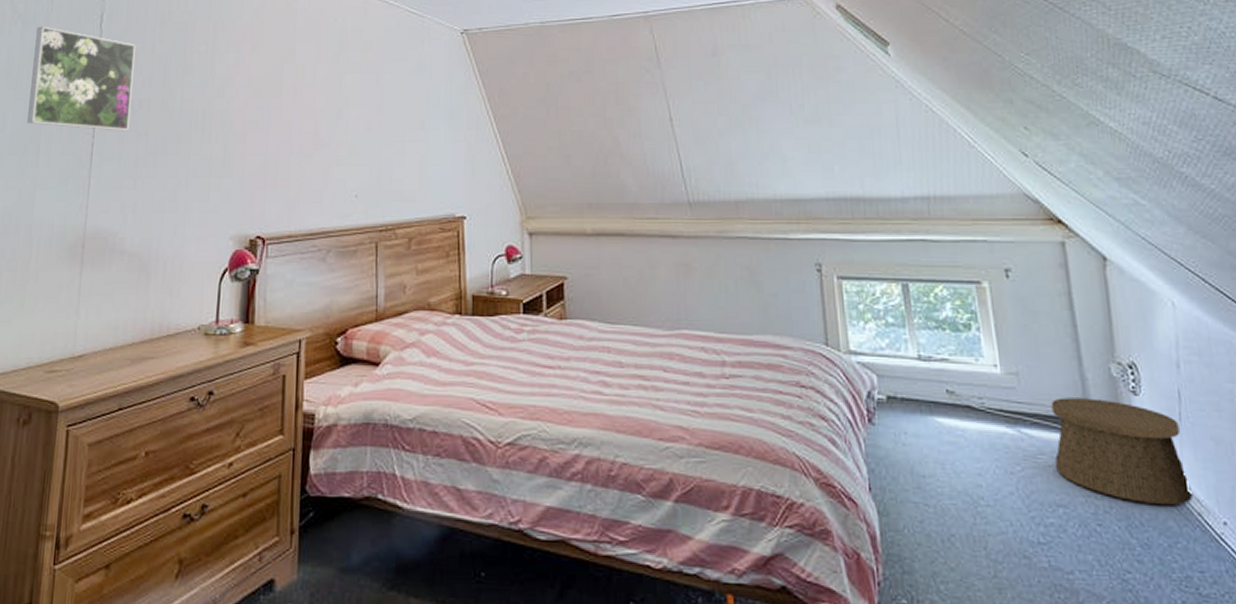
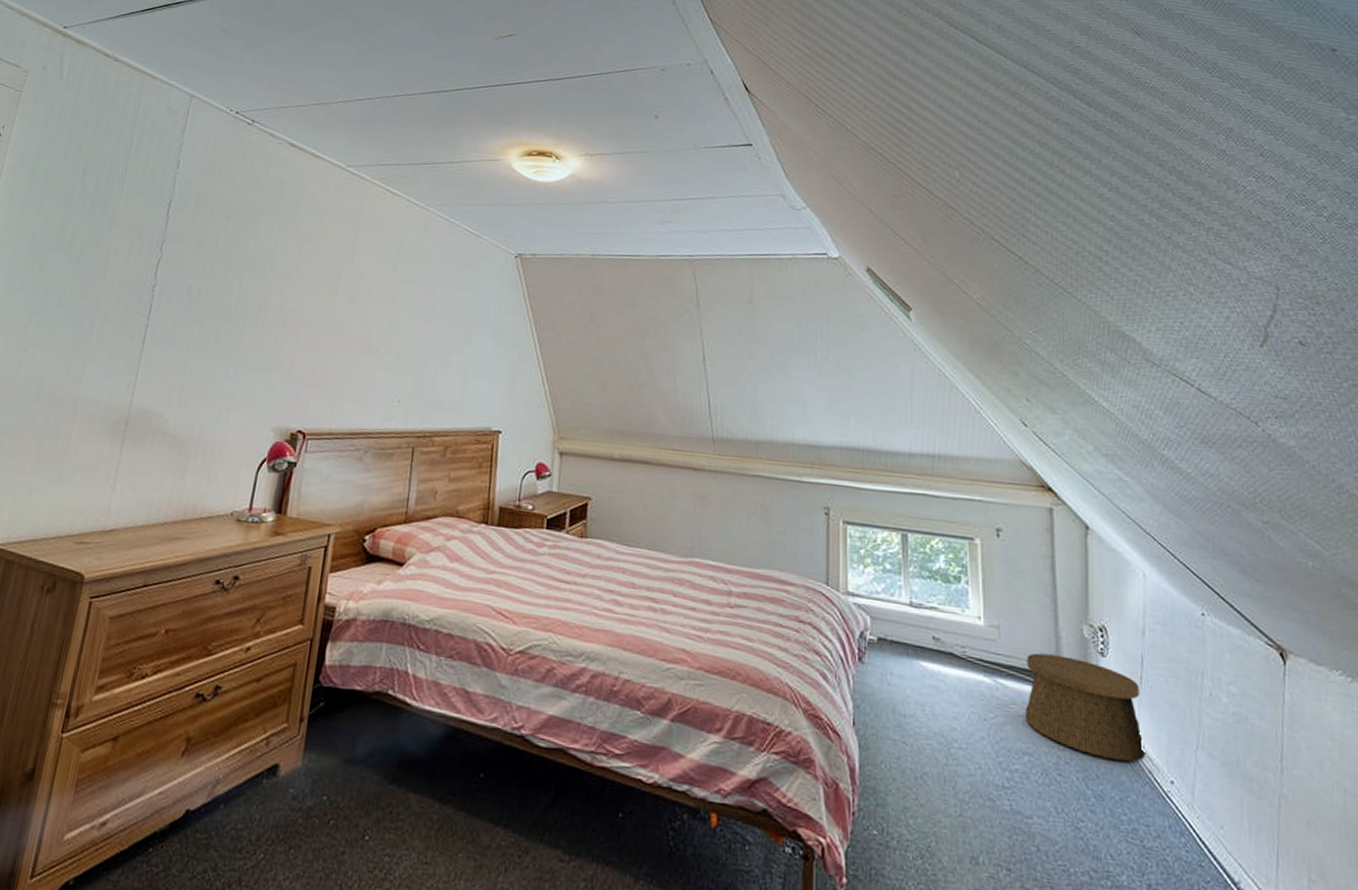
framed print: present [27,26,135,131] -> none [84,206,200,317]

